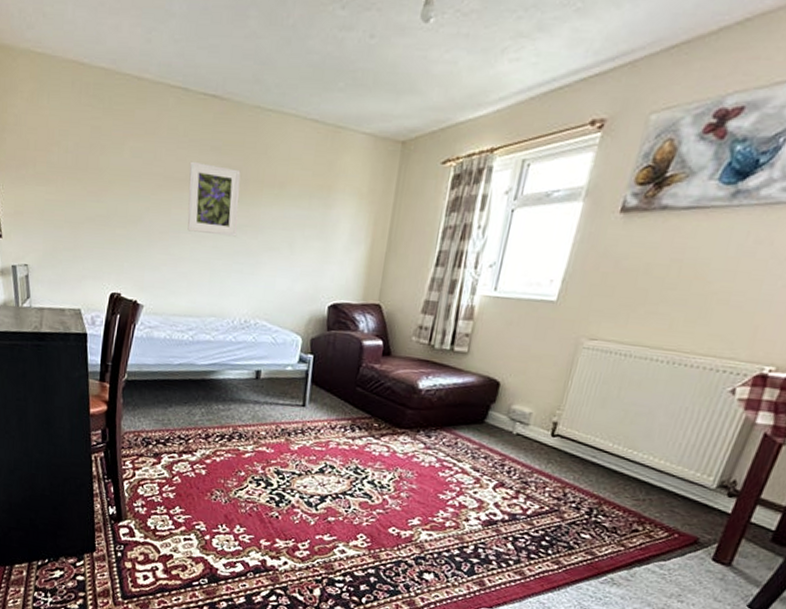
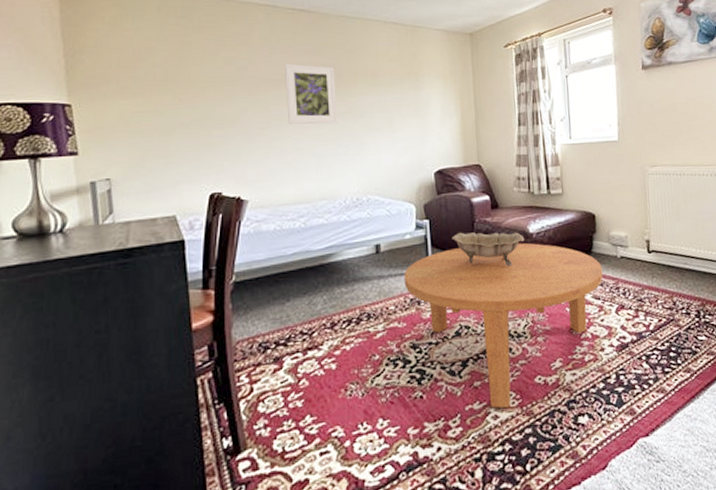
coffee table: none [278,389,492,548] -> present [404,242,603,409]
decorative bowl: none [334,373,412,419] -> present [452,232,525,267]

